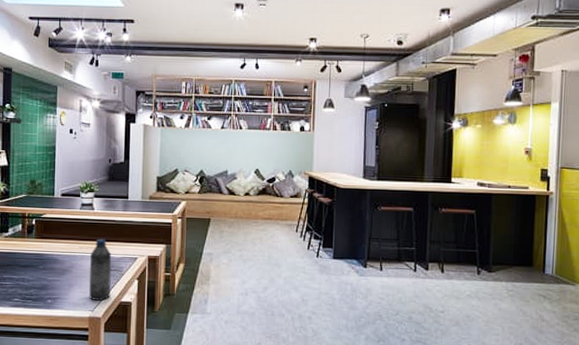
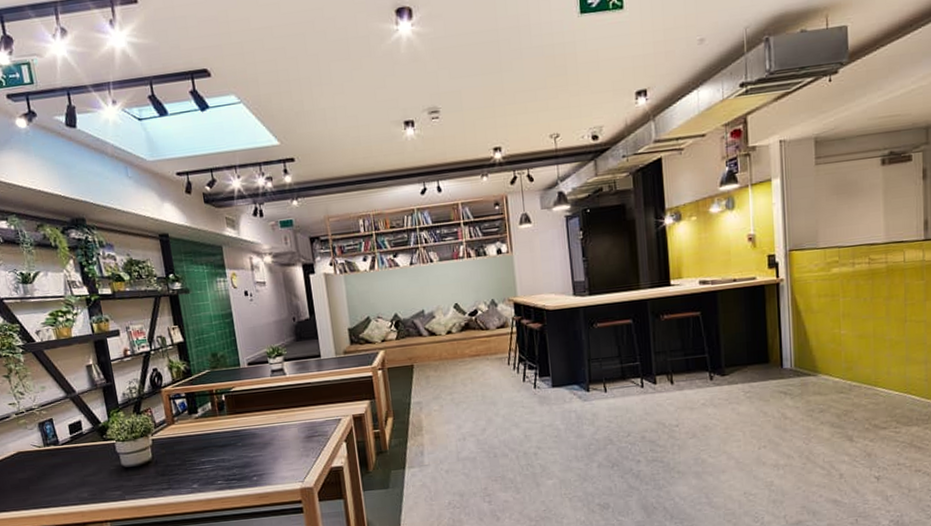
water bottle: present [89,239,112,301] -> none [289,404,319,471]

